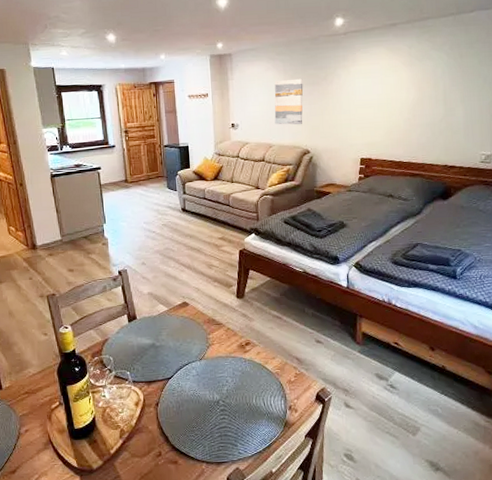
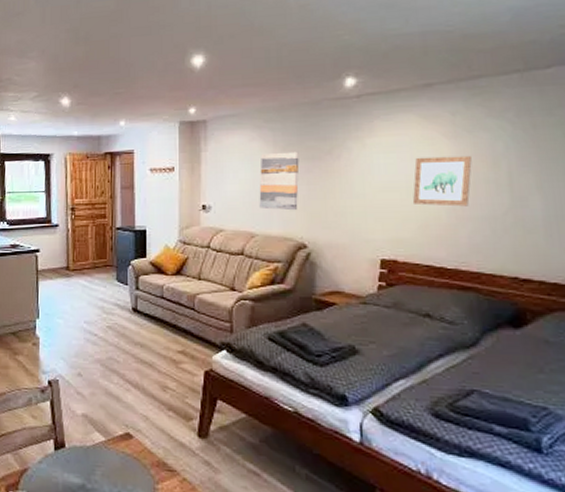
wall art: none [382,79,421,117] -> present [413,155,472,207]

